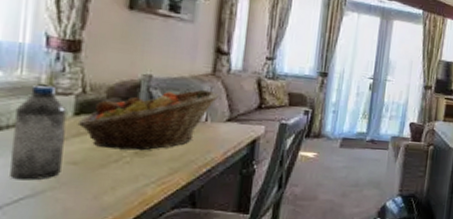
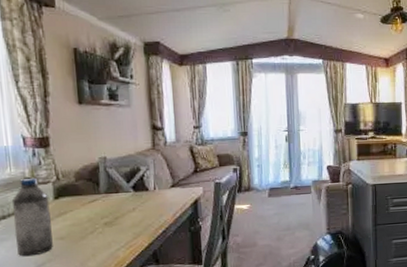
fruit basket: present [77,89,220,151] -> none [58,162,162,223]

